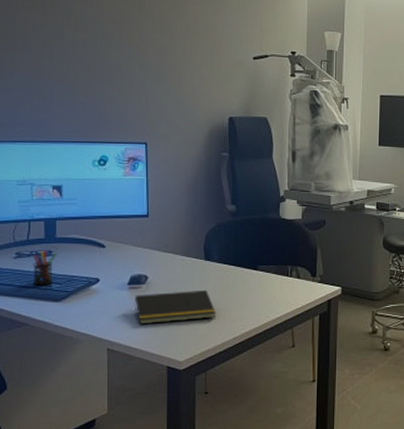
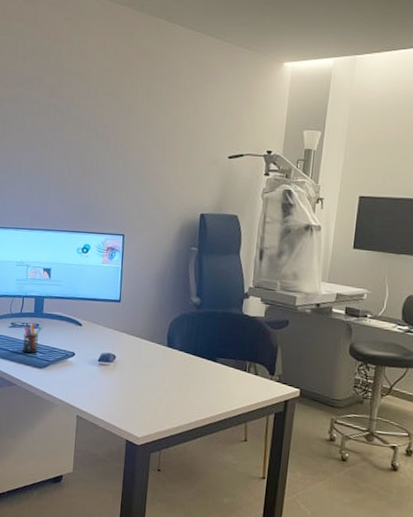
notepad: present [133,289,216,325] -> none [101,371,174,402]

